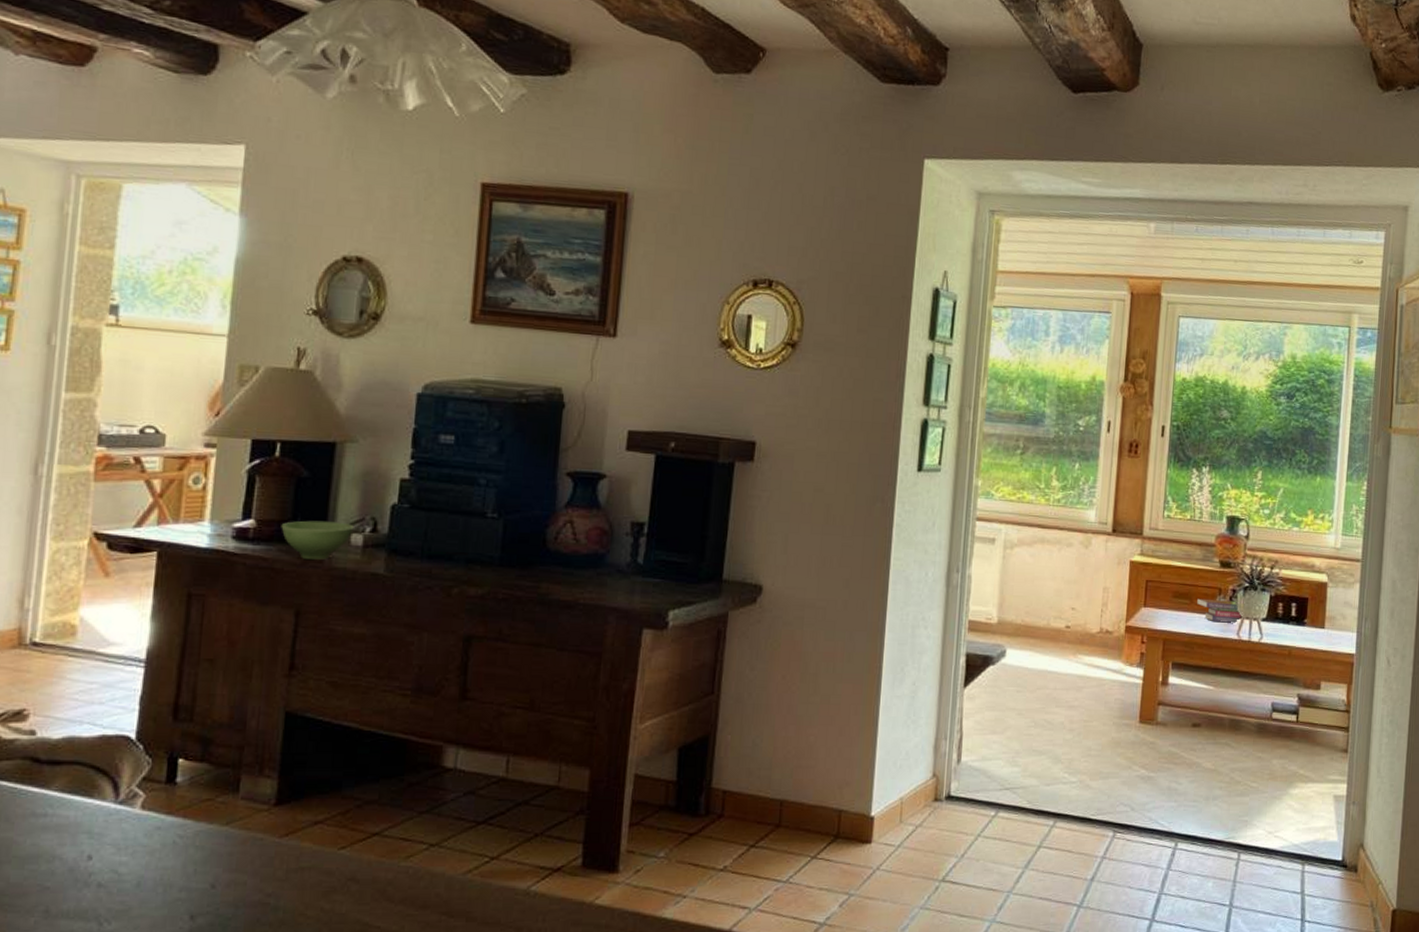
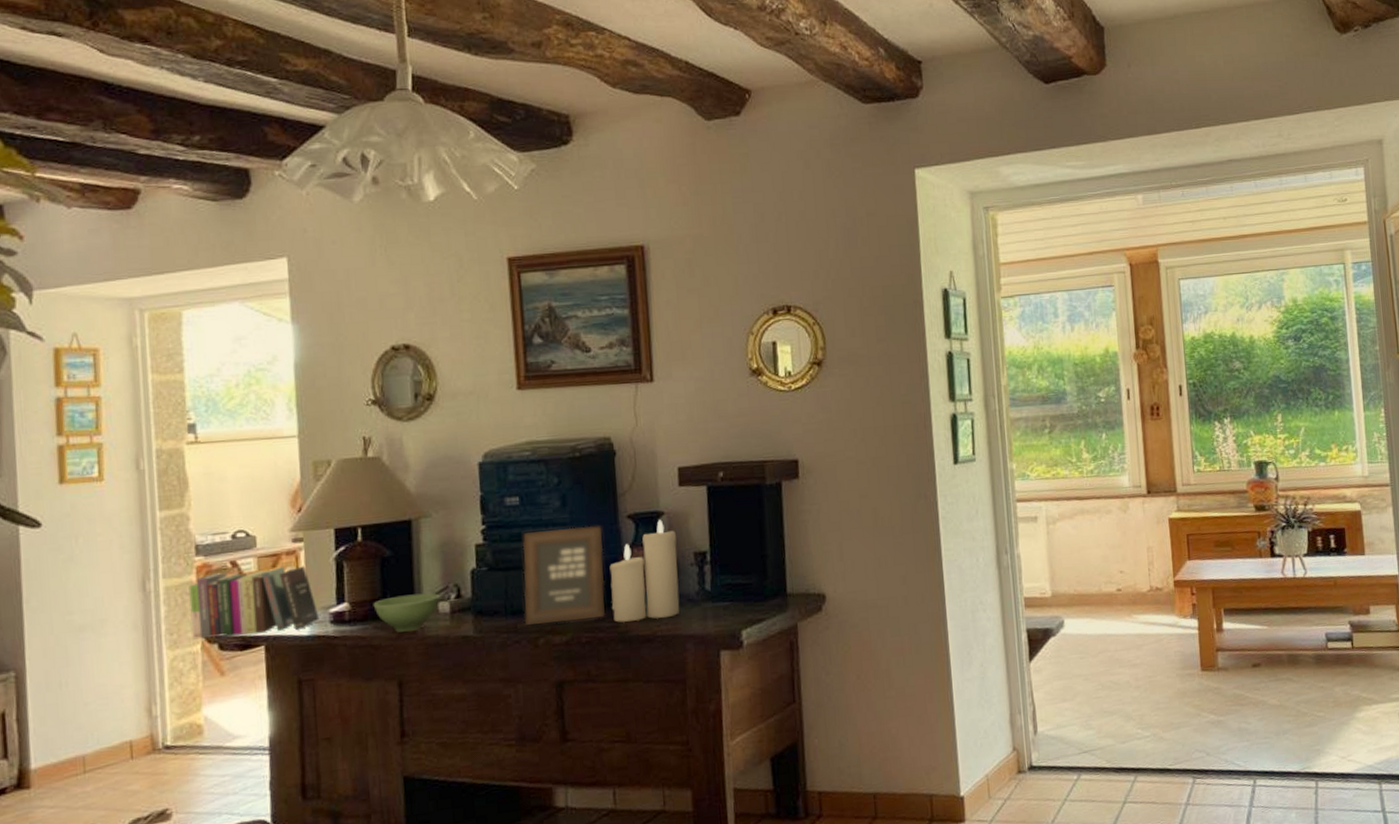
books: none [80,466,222,540] -> present [188,566,320,640]
picture frame: none [439,475,538,576] -> present [522,526,606,626]
candle: none [535,482,615,585] -> present [609,520,680,623]
books: present [1197,598,1241,623] -> none [1238,541,1283,565]

